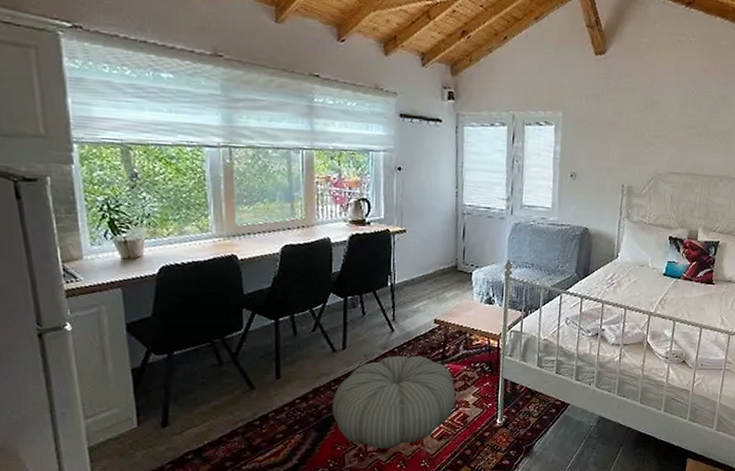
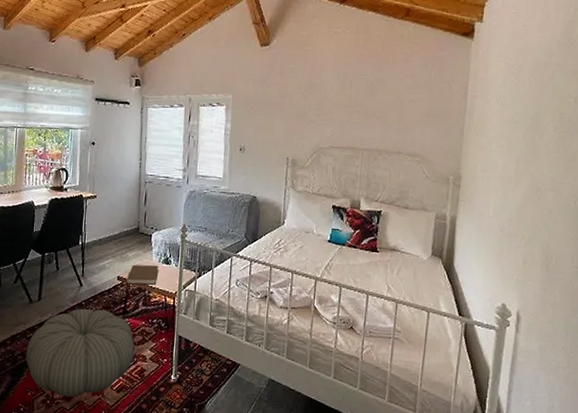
book: none [444,305,481,328] -> present [126,264,159,285]

